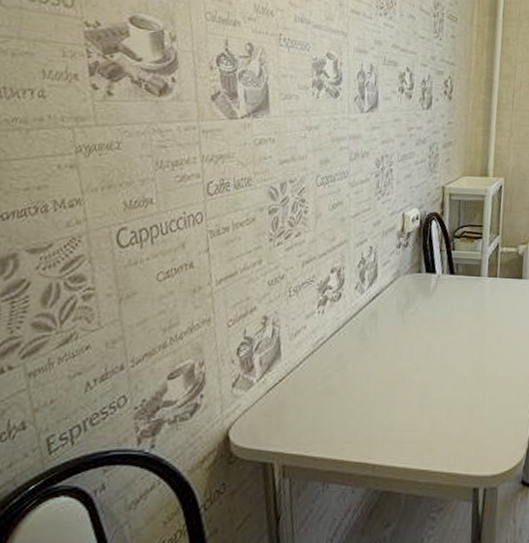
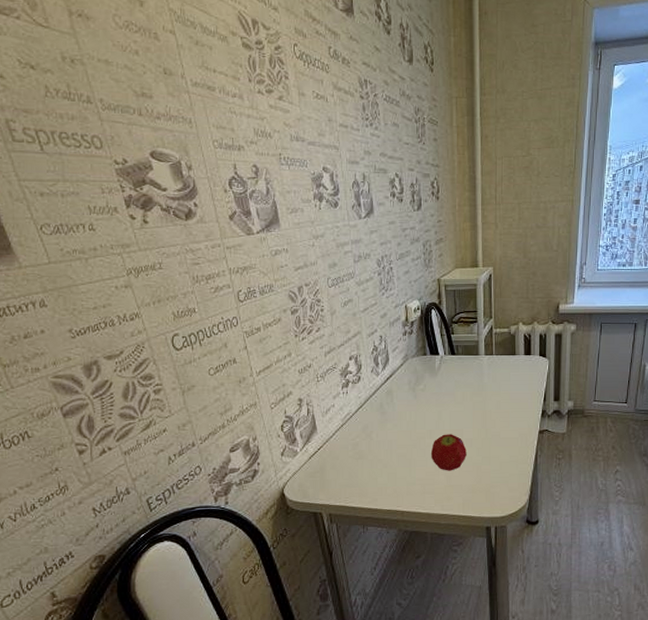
fruit: none [415,369,458,415] -> present [431,434,467,471]

